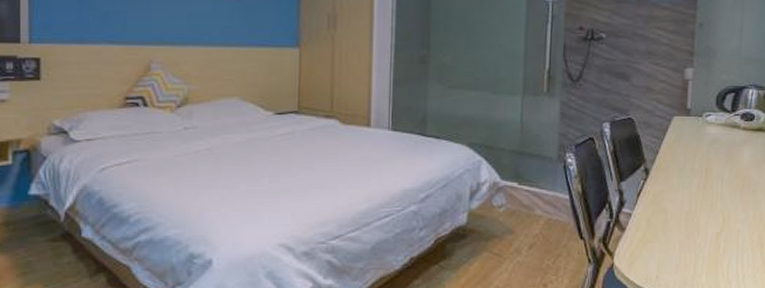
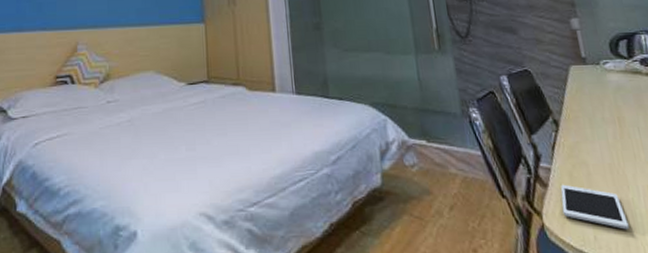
cell phone: none [633,228,690,271] -> present [561,184,630,230]

